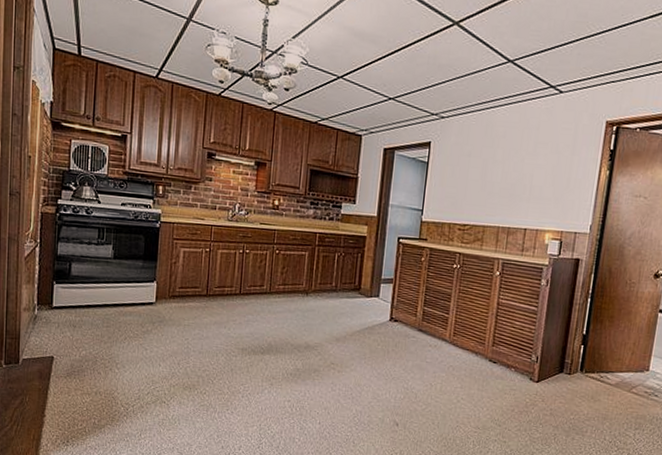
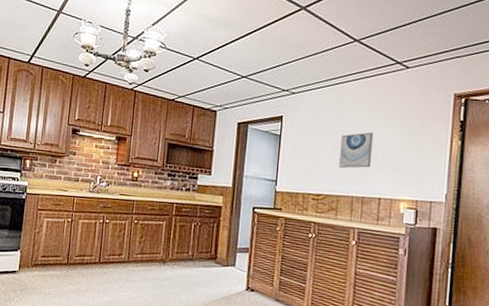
wall art: none [486,160,523,198] -> present [339,132,374,169]

